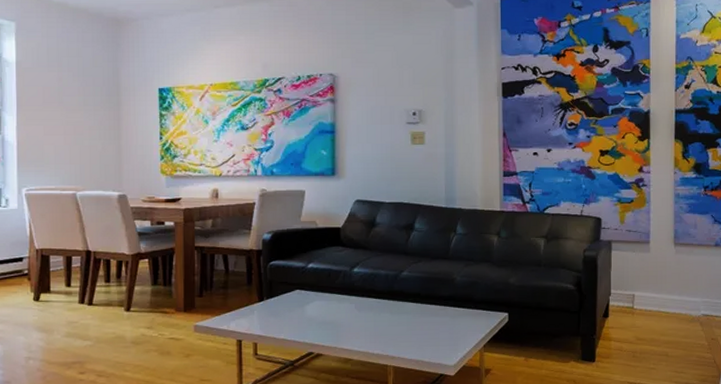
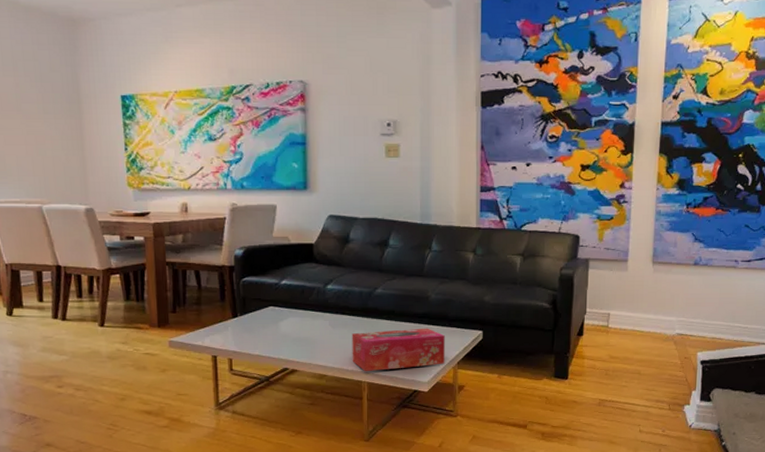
tissue box: none [377,310,471,356] -> present [351,328,445,372]

